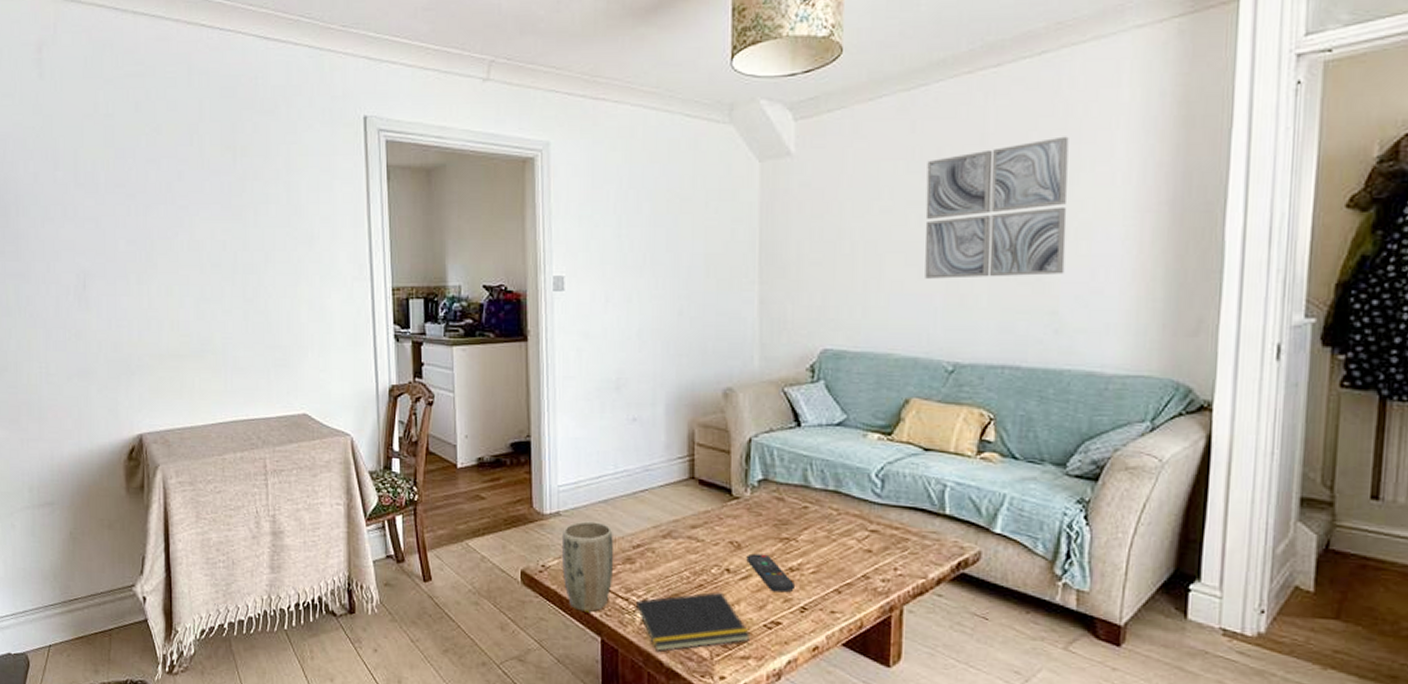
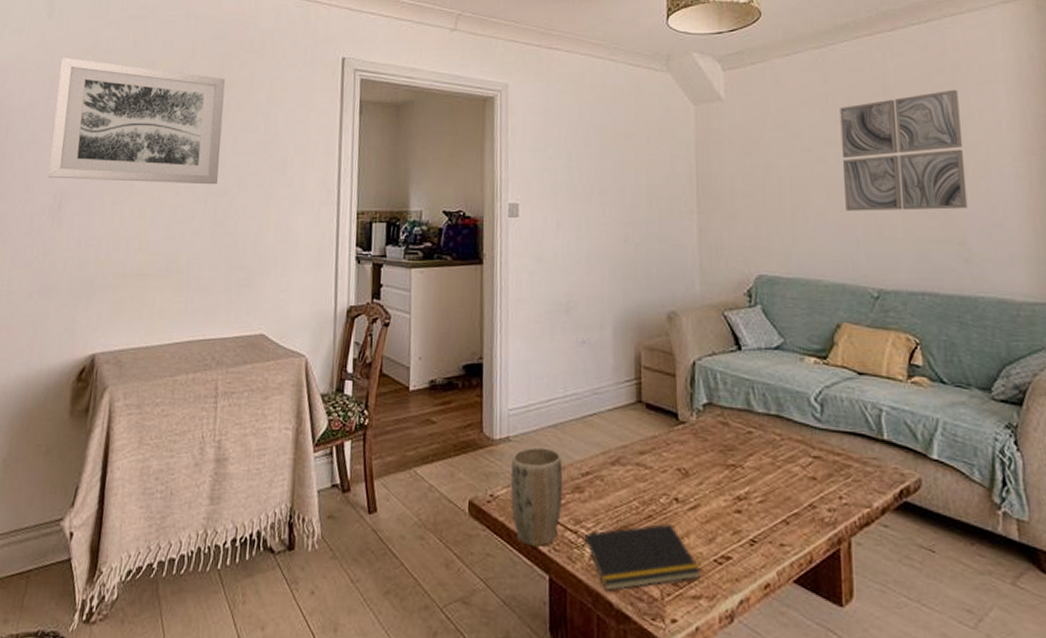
wall art: none [60,123,243,262] -> present [48,57,226,185]
remote control: present [746,553,795,593] -> none [694,481,743,524]

